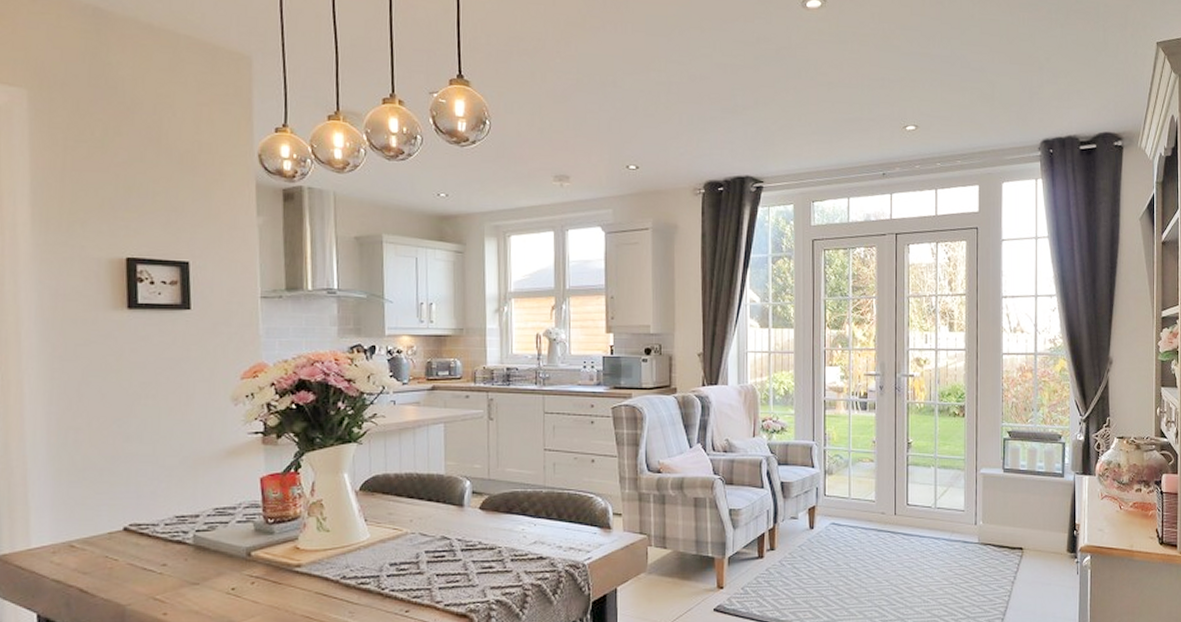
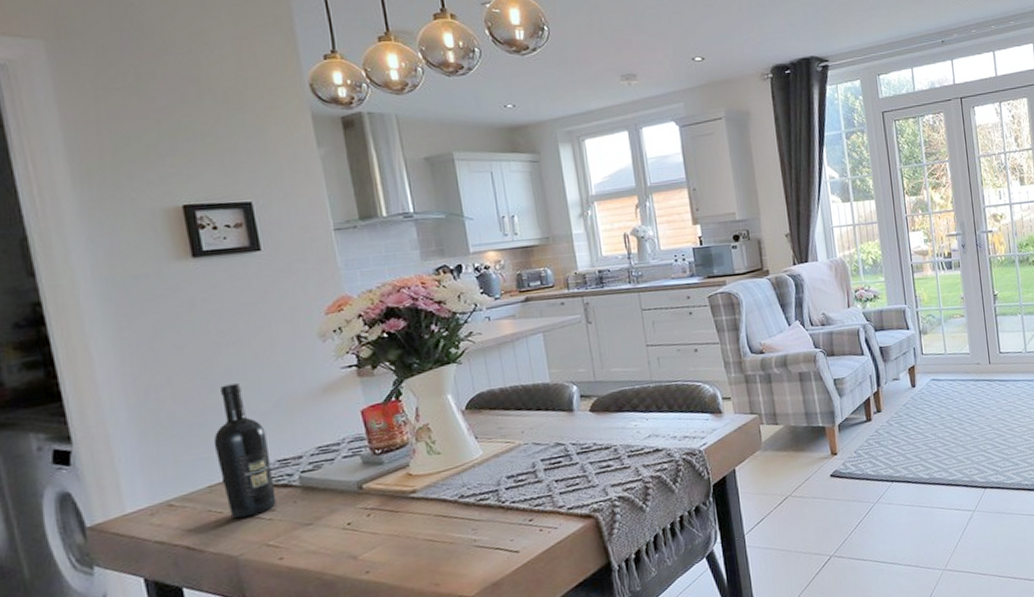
wine bottle: none [119,436,170,568] -> present [213,383,277,519]

